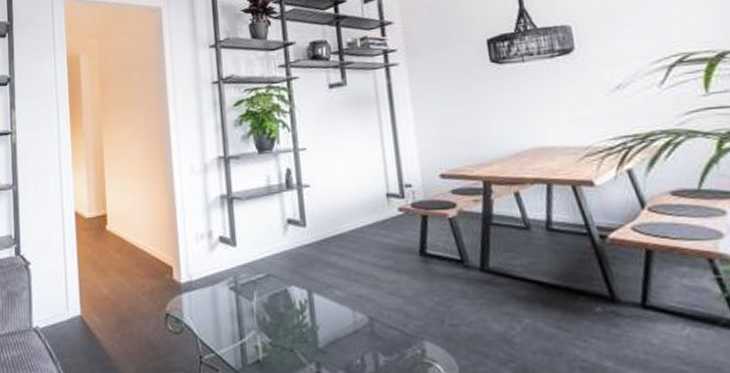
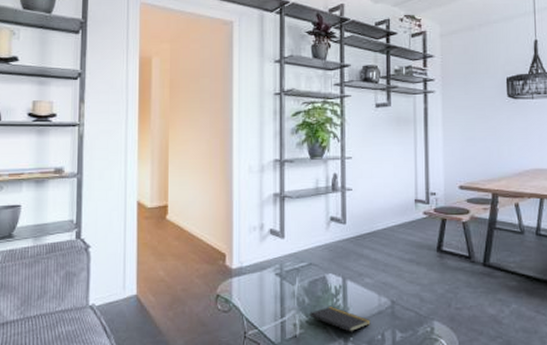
notepad: none [272,325,347,362] -> present [309,307,371,338]

